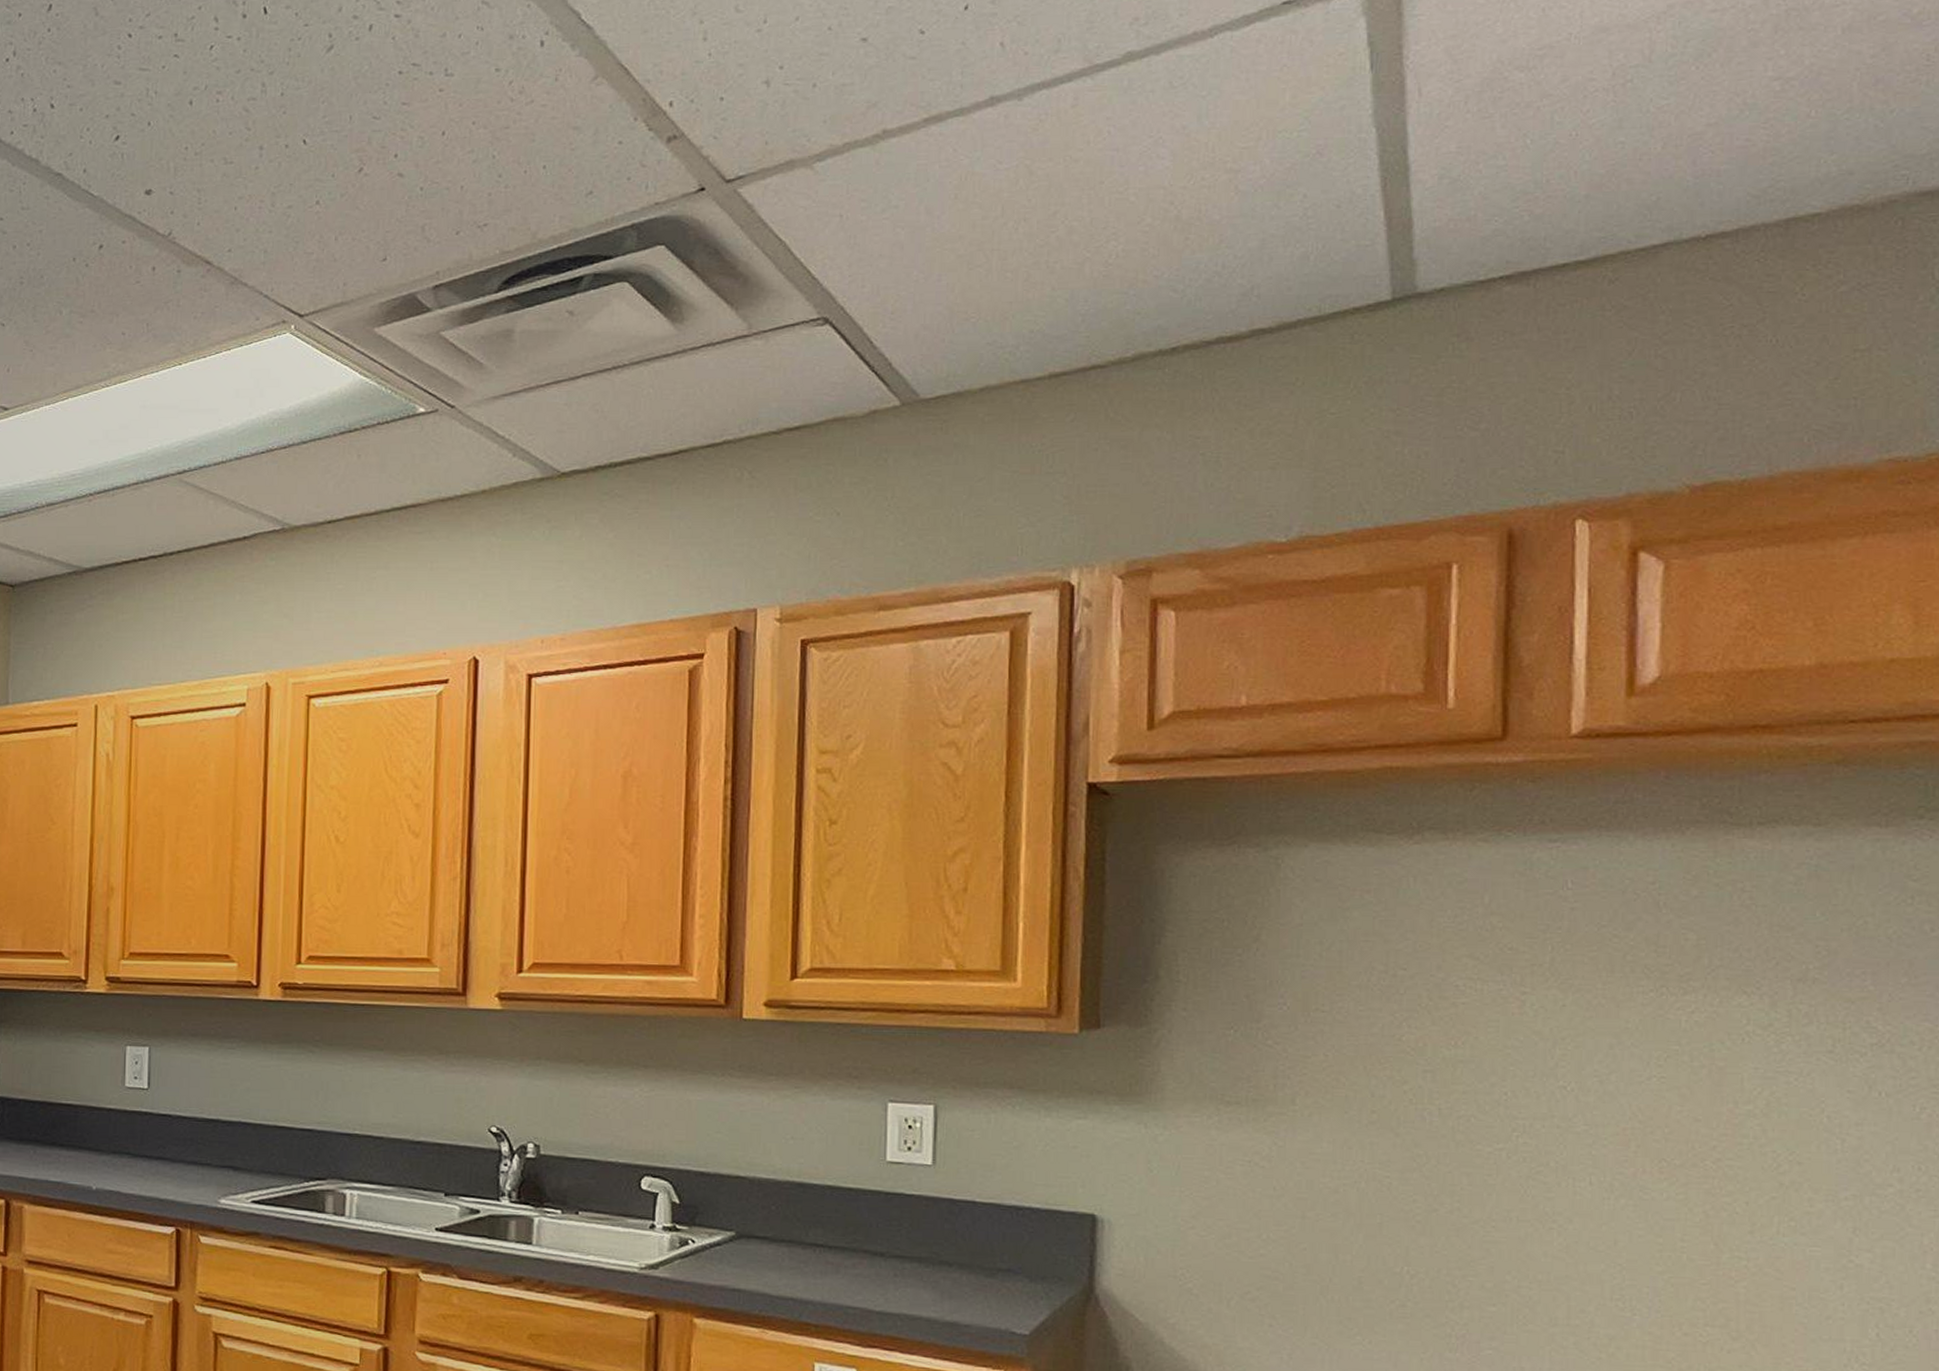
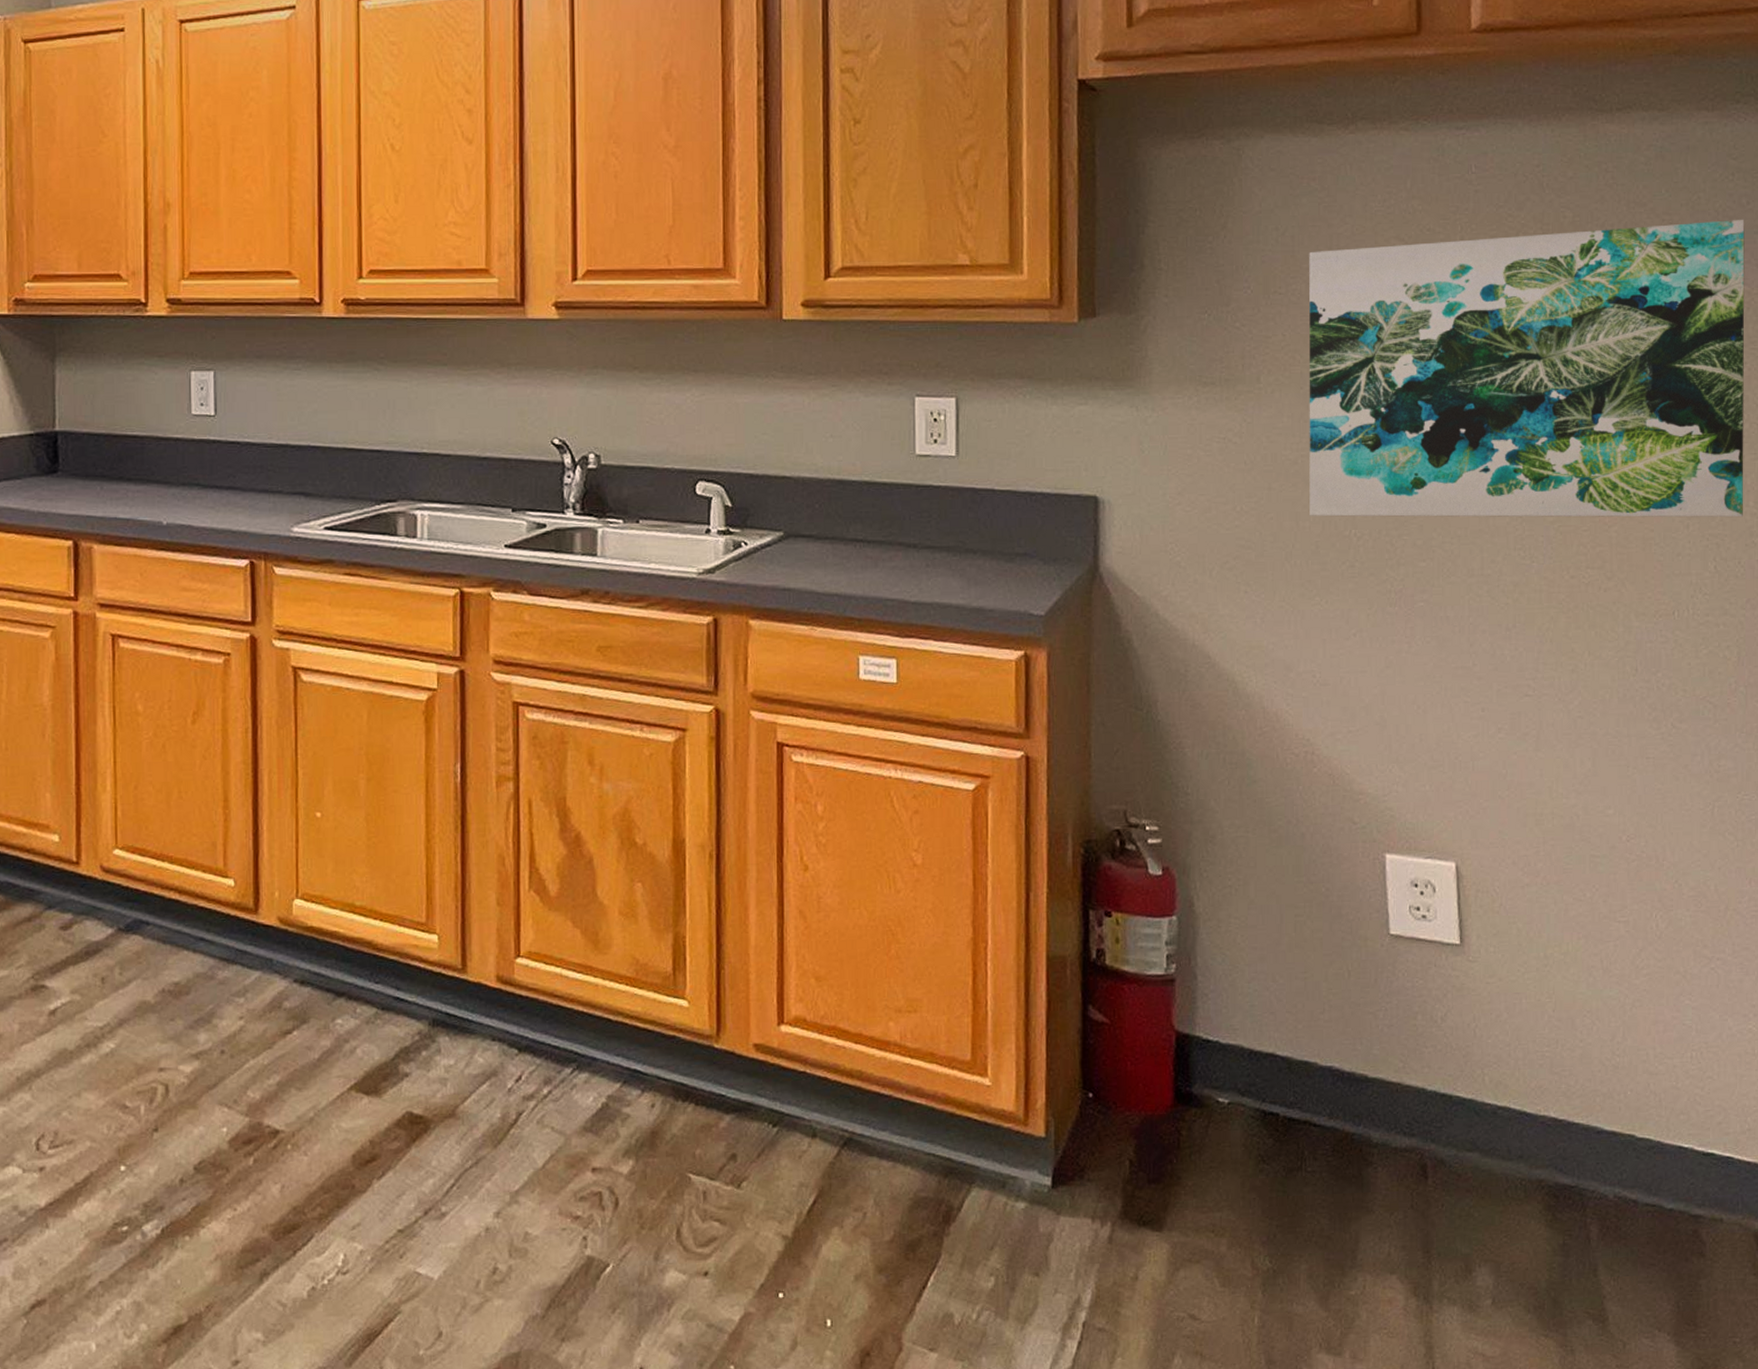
wall art: none [1352,947,1927,1281] -> present [1309,219,1745,518]

